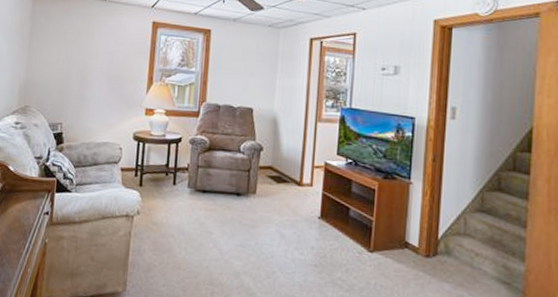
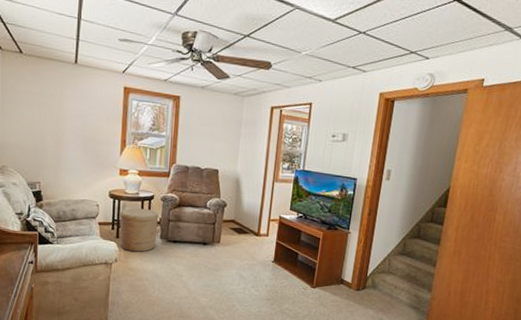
woven basket: none [143,151,187,204] -> present [119,208,159,252]

